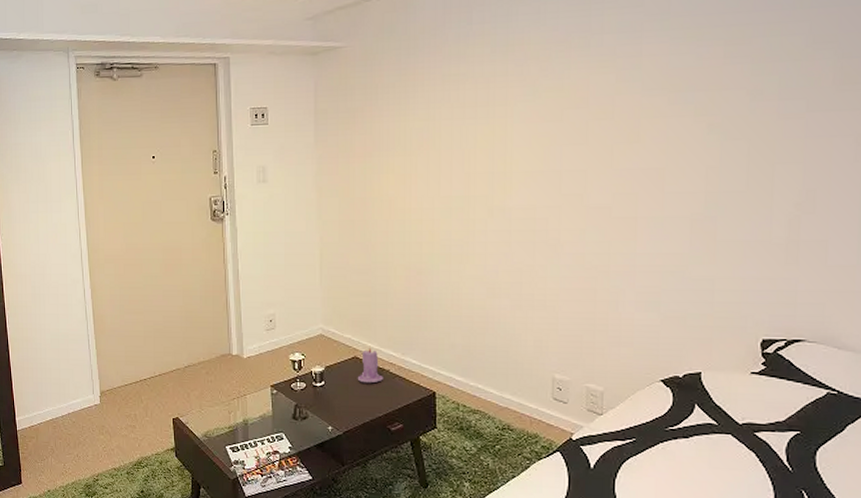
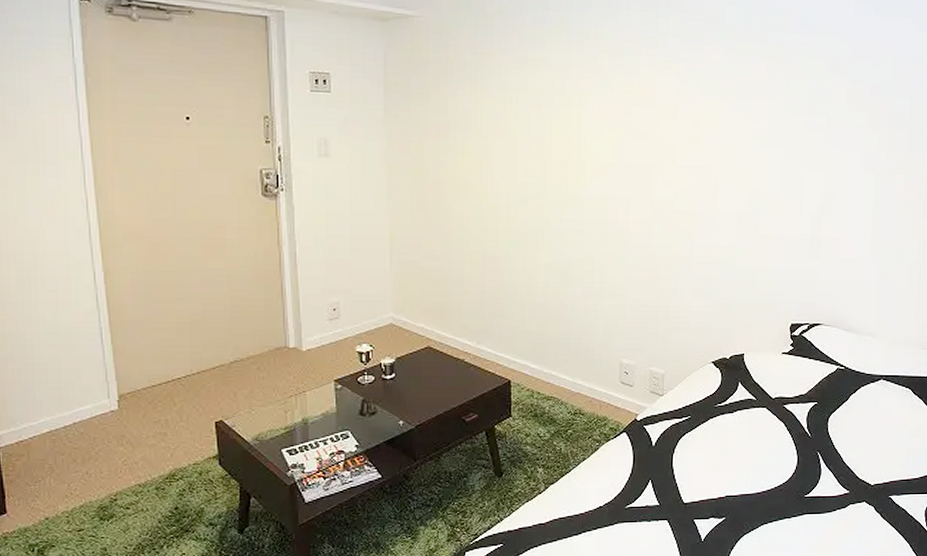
candle: present [357,347,383,384] -> none [430,336,458,374]

